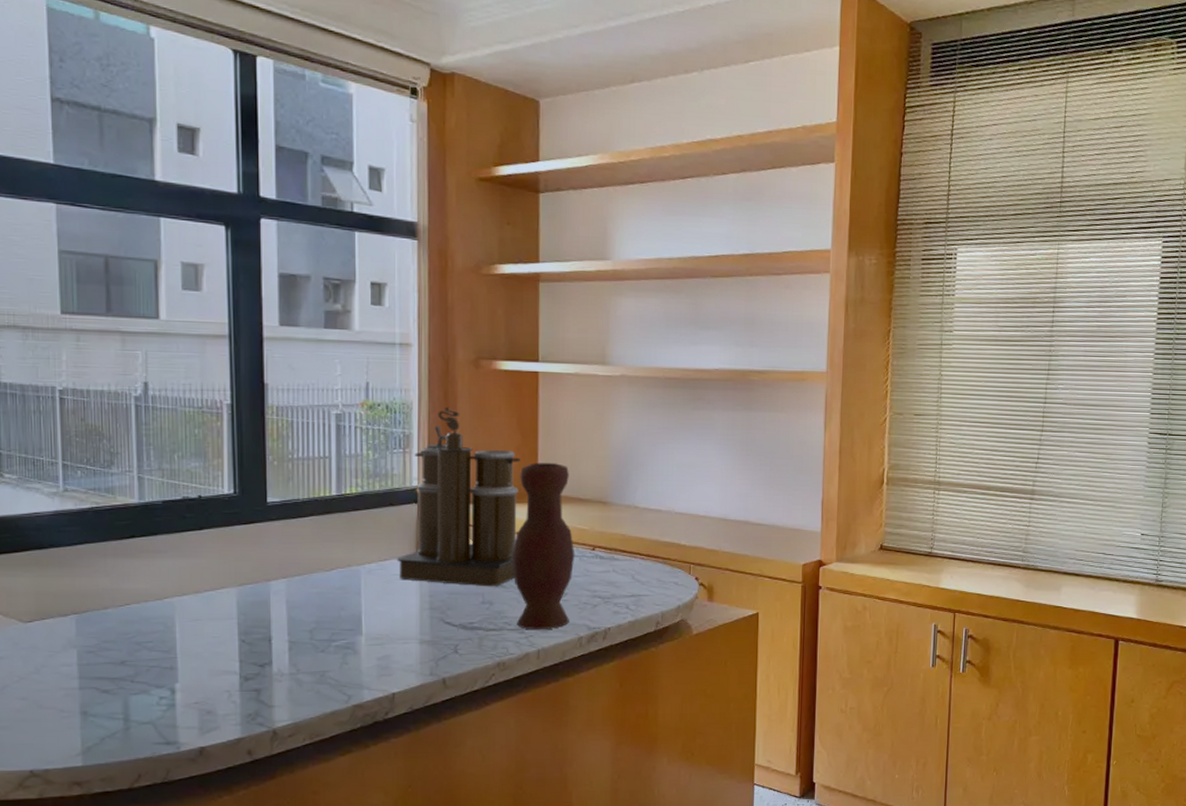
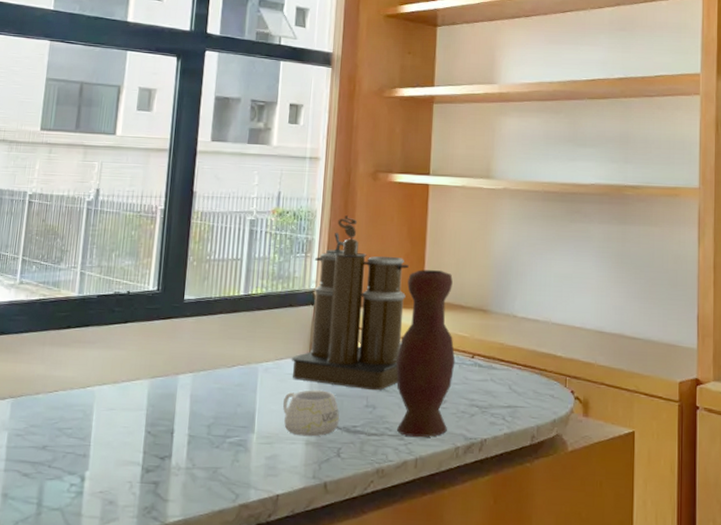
mug: none [392,589,455,636] -> present [283,390,340,437]

